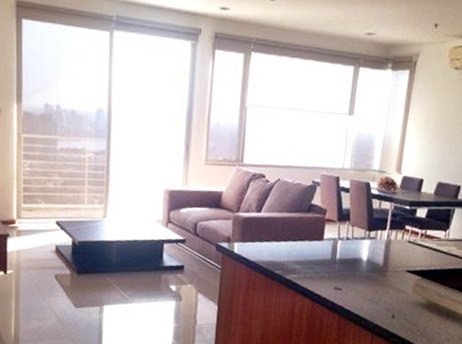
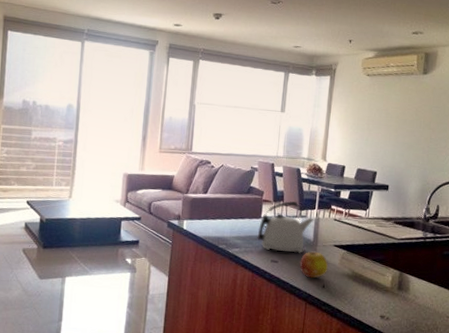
kettle: none [318,220,385,280] -> present [257,201,315,253]
fruit: none [366,277,400,308] -> present [299,251,329,278]

